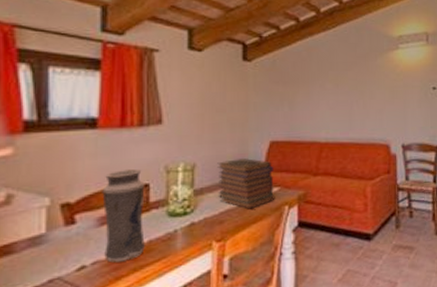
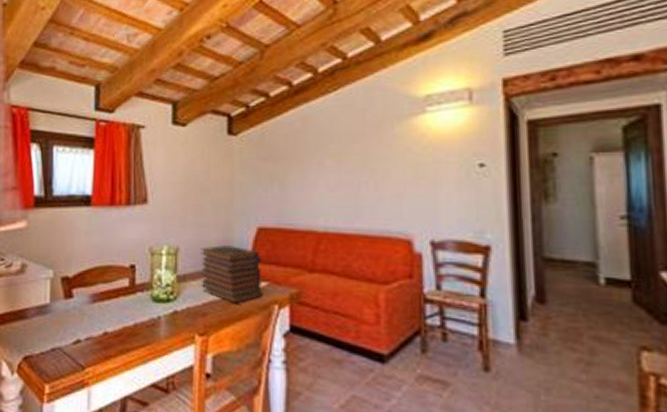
vase: present [102,168,145,263] -> none [94,248,131,342]

